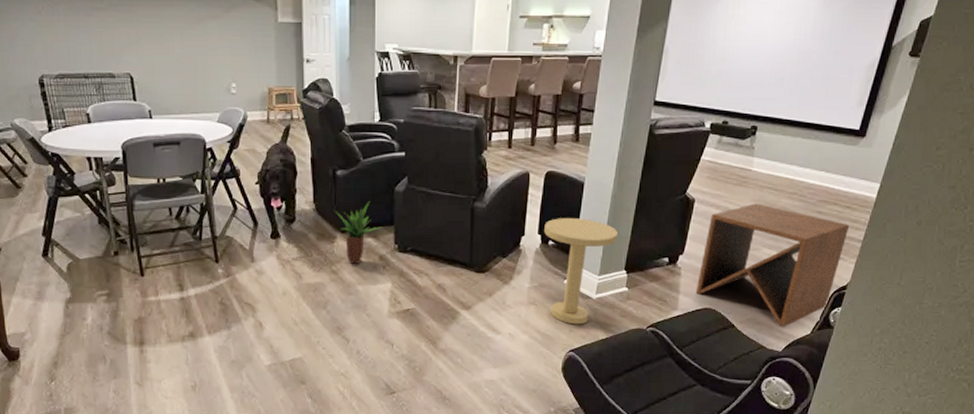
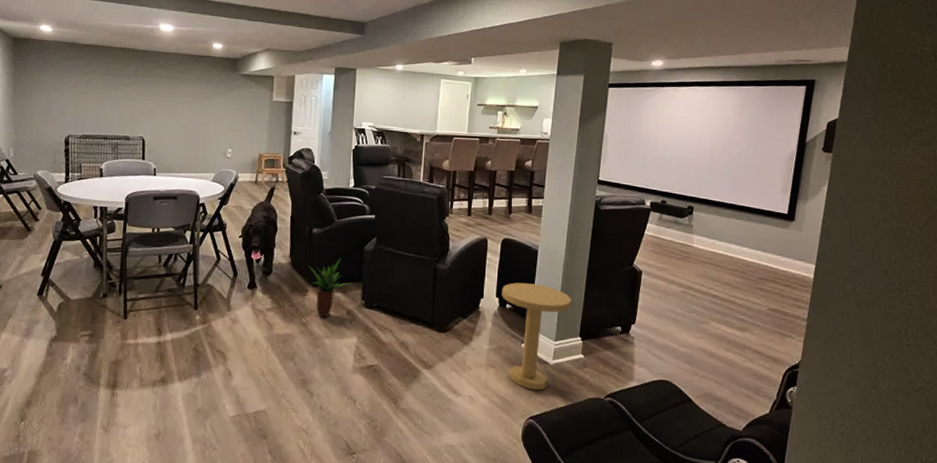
side table: present [695,203,850,327] -> none [650,278,793,405]

